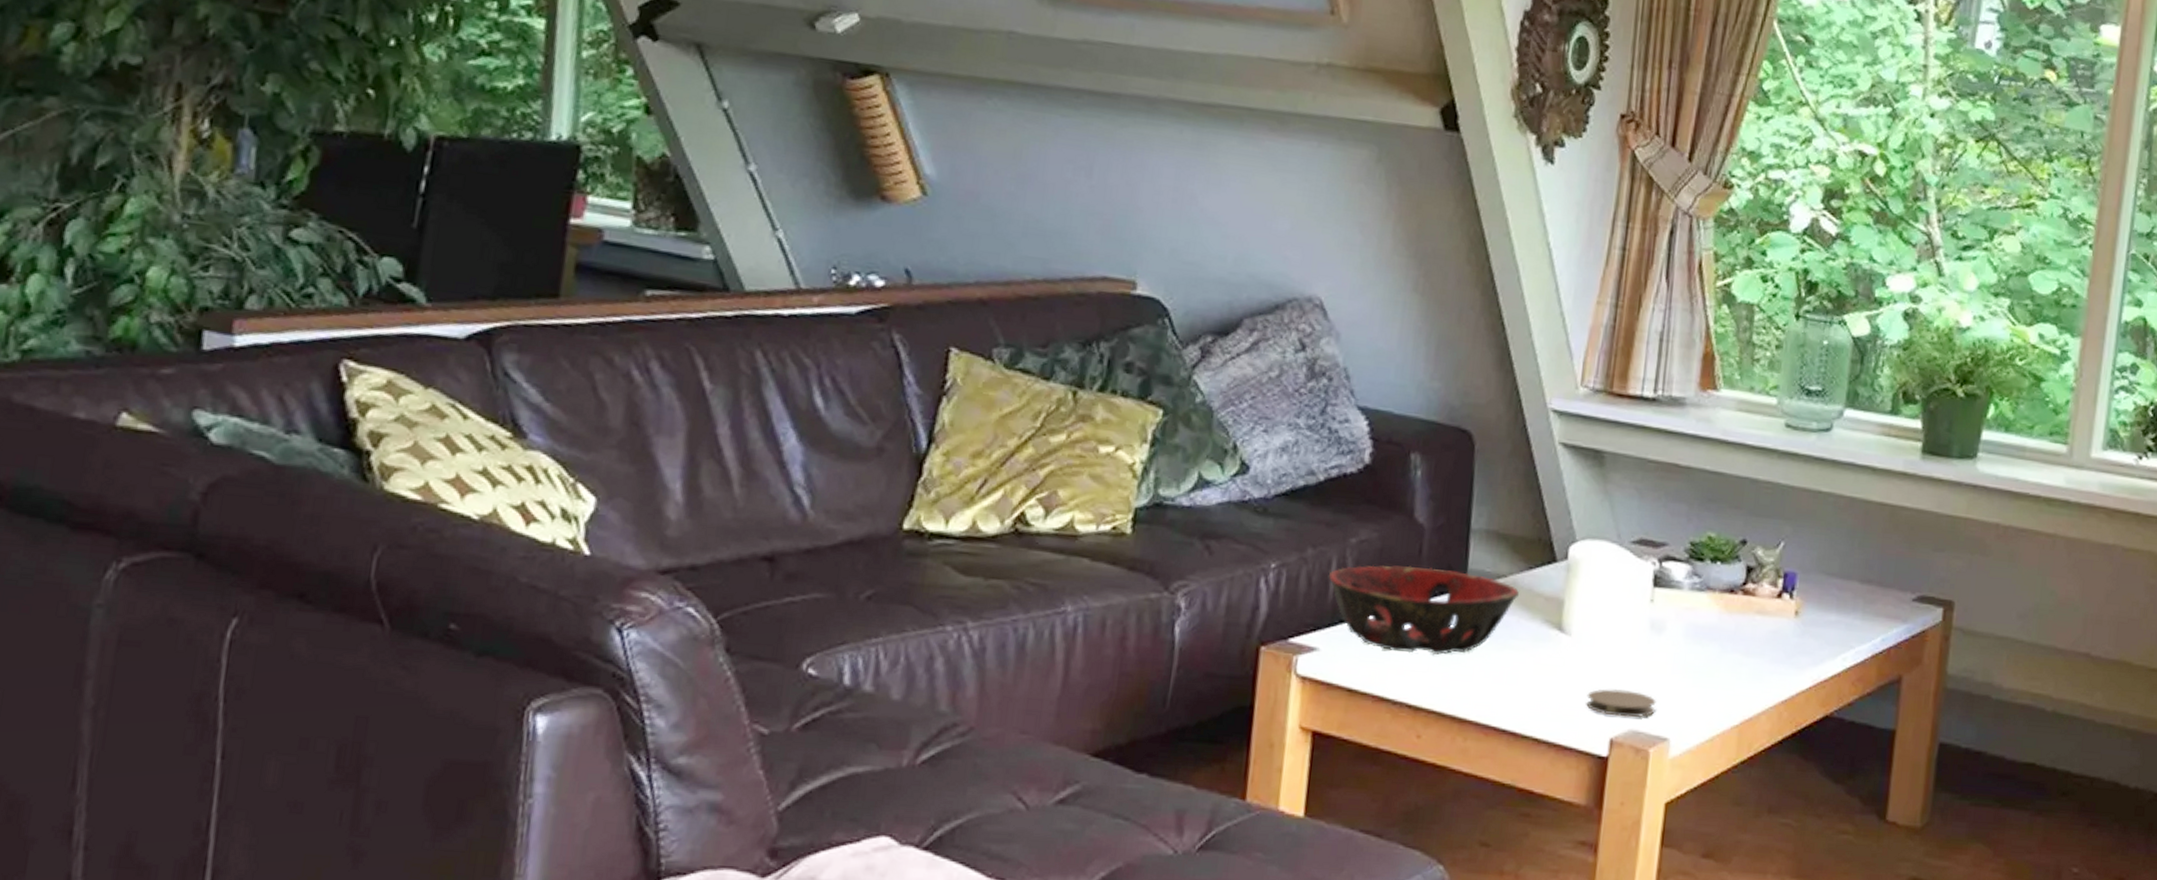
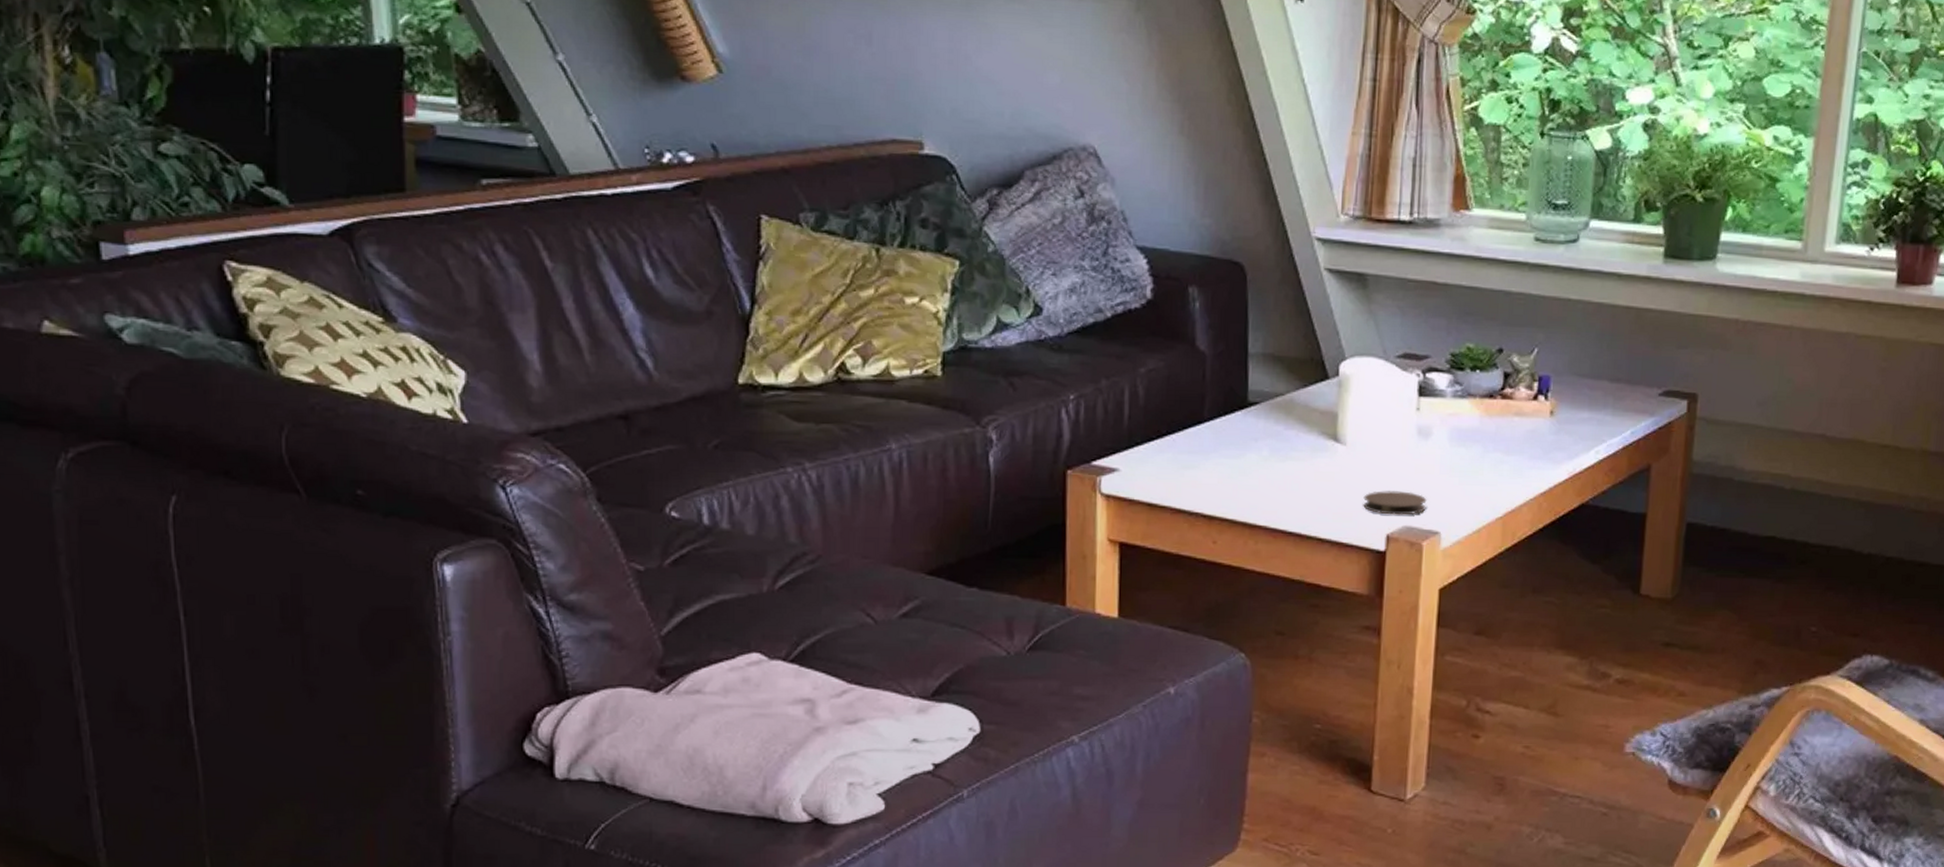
decorative bowl: present [1328,565,1519,656] -> none [1122,390,1296,470]

